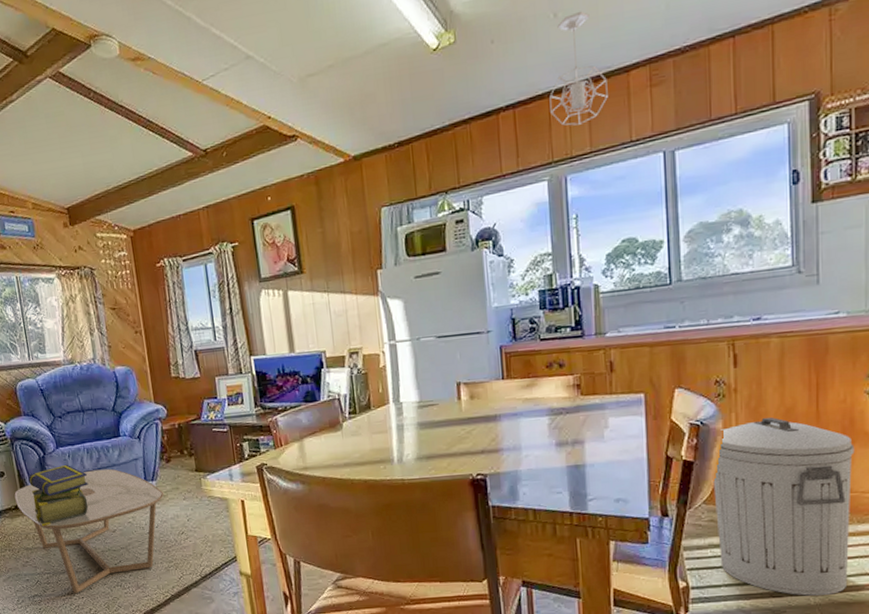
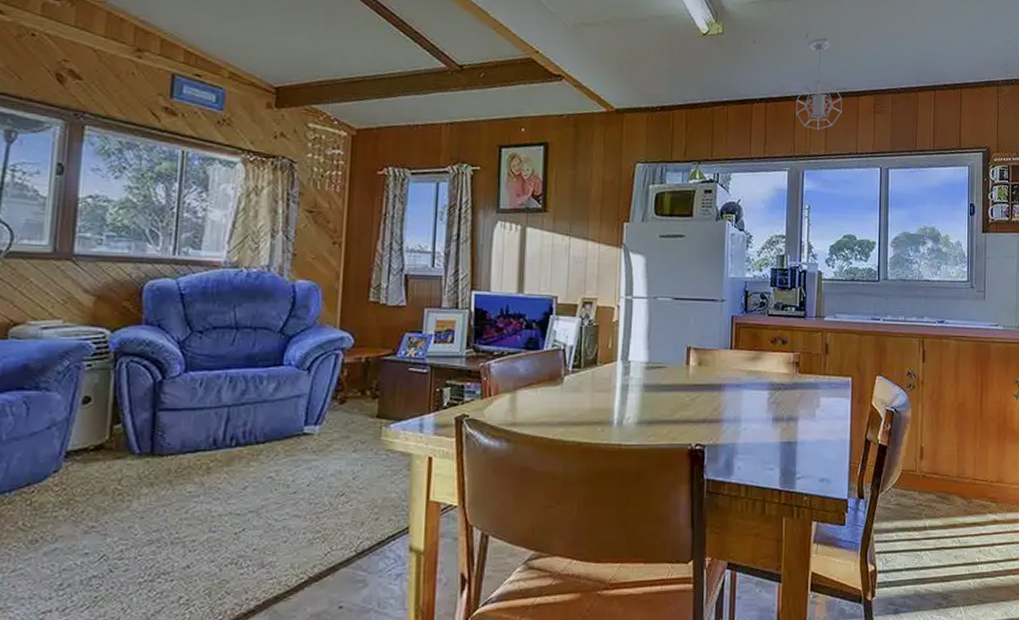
coffee table: present [14,468,164,594] -> none [98,405,328,575]
stack of books: present [28,464,89,527] -> none [126,394,222,477]
trash can: present [713,417,855,596] -> none [901,411,1006,580]

